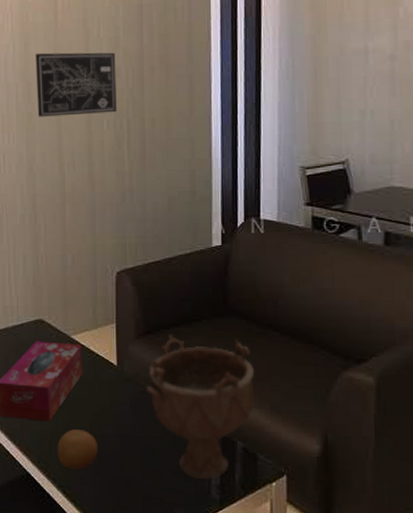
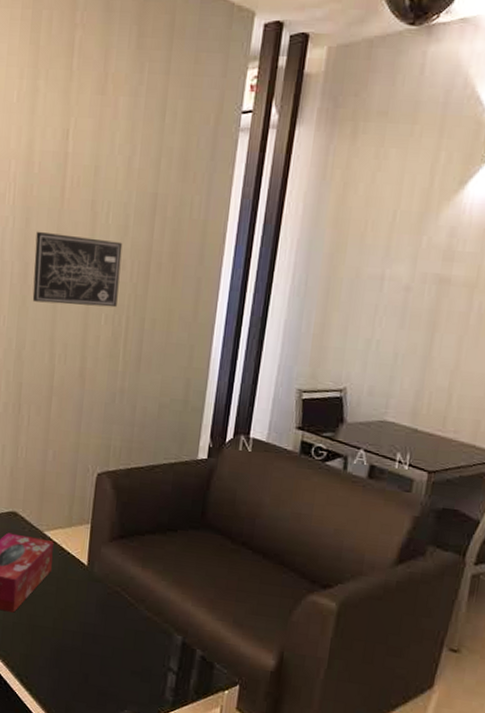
fruit: present [57,429,99,470] -> none [18,622,60,661]
decorative bowl: present [146,335,255,479] -> none [114,541,223,682]

